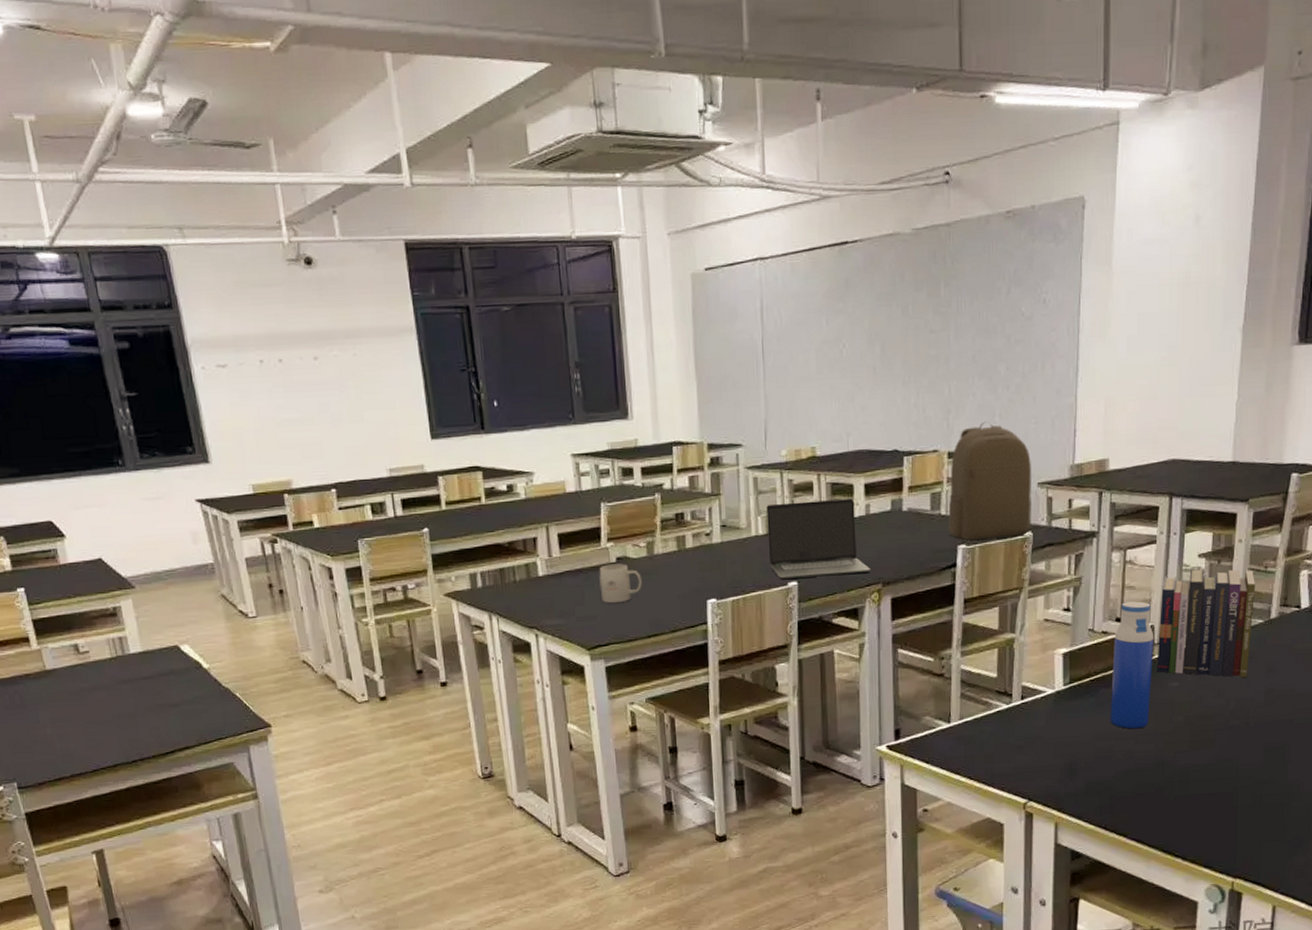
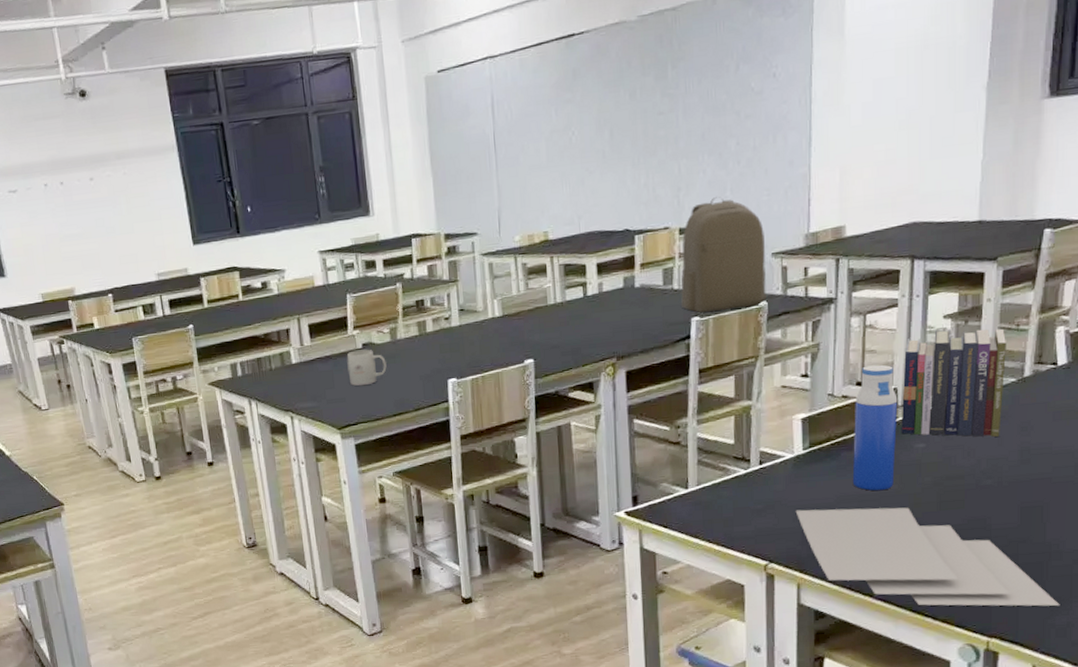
laptop: present [766,498,871,580] -> none [502,277,605,358]
papers: none [1055,746,1299,847] -> present [795,507,1060,607]

